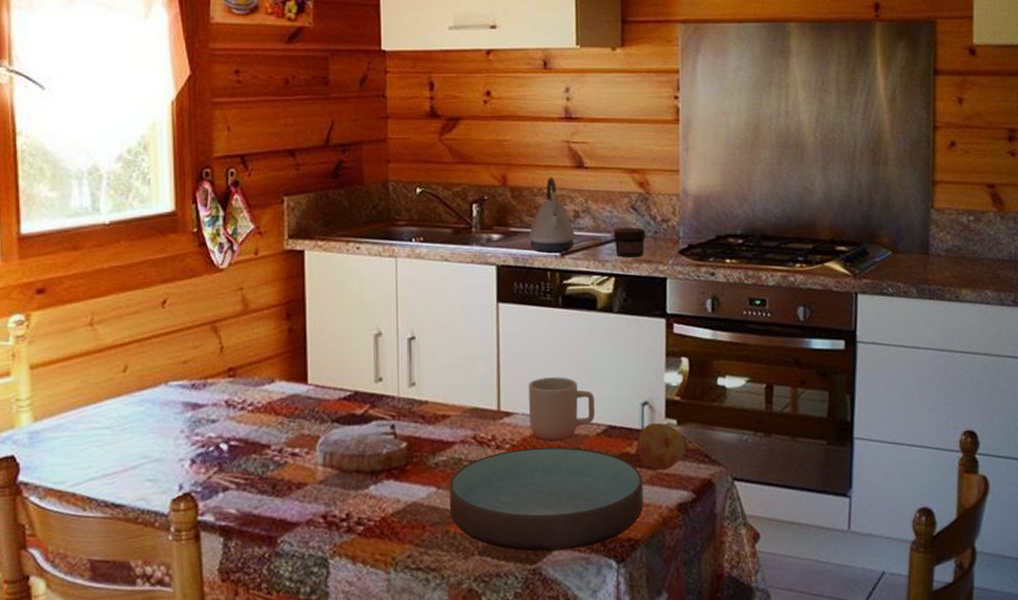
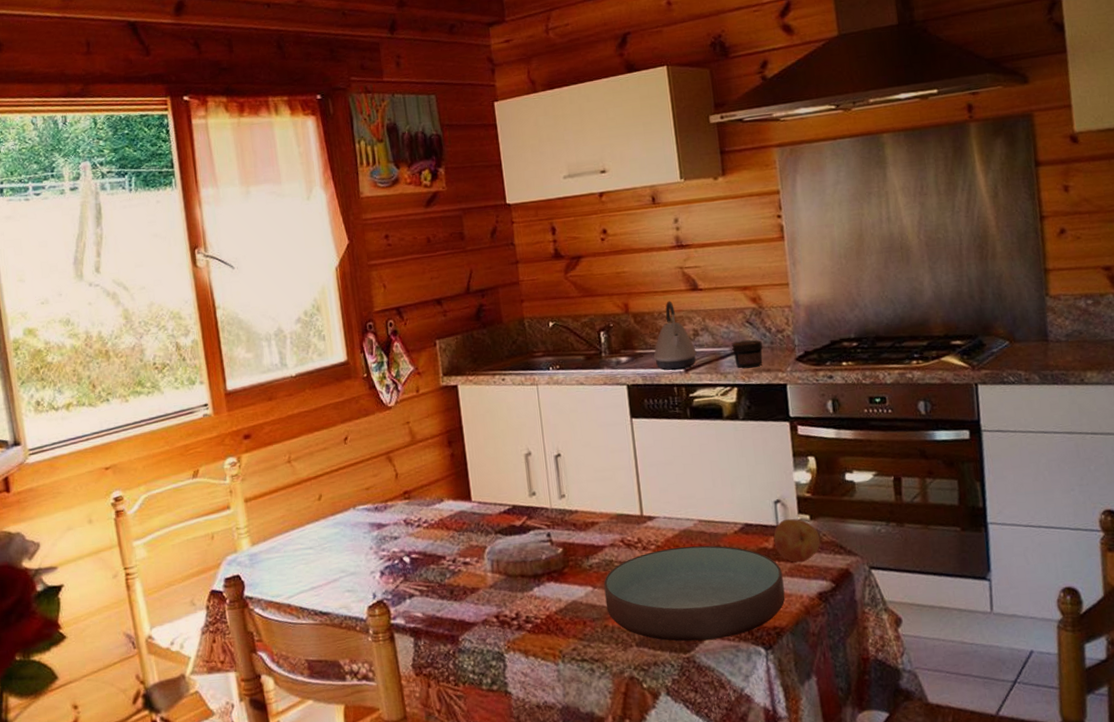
mug: present [529,377,595,441] -> none [667,482,731,540]

